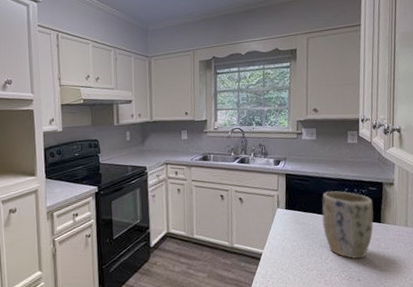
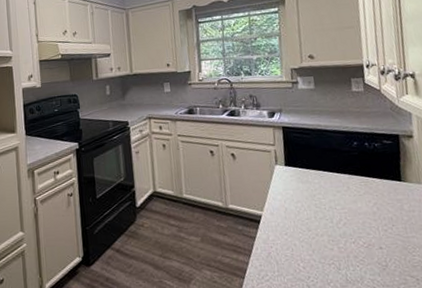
plant pot: present [322,190,374,259] -> none [327,144,393,223]

